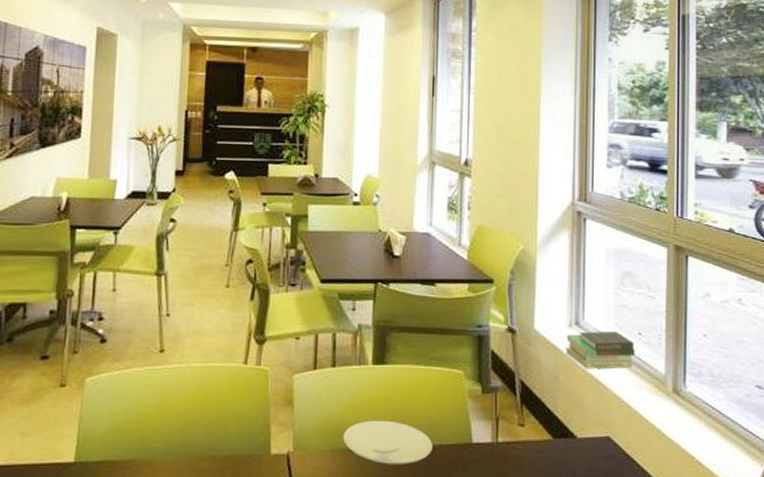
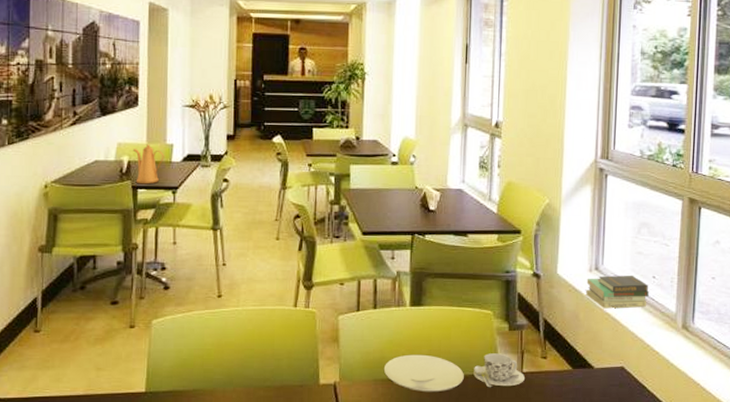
coffee pot: none [72,179,107,224] -> present [132,144,164,185]
teacup: none [443,420,501,460] -> present [473,353,526,388]

